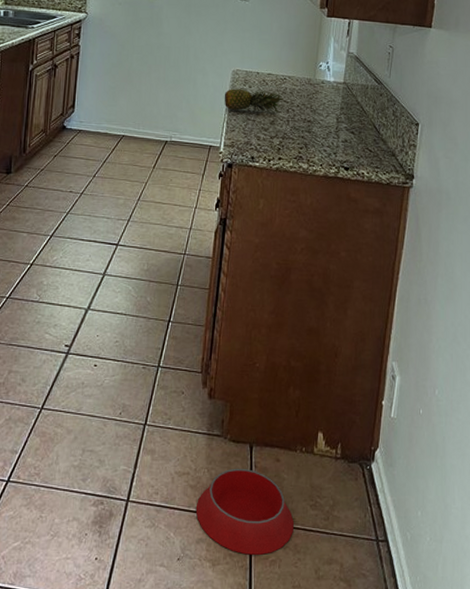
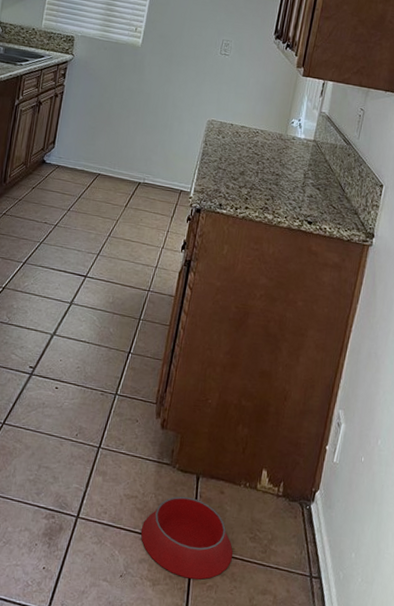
fruit: present [224,89,284,114] -> none [197,137,255,165]

